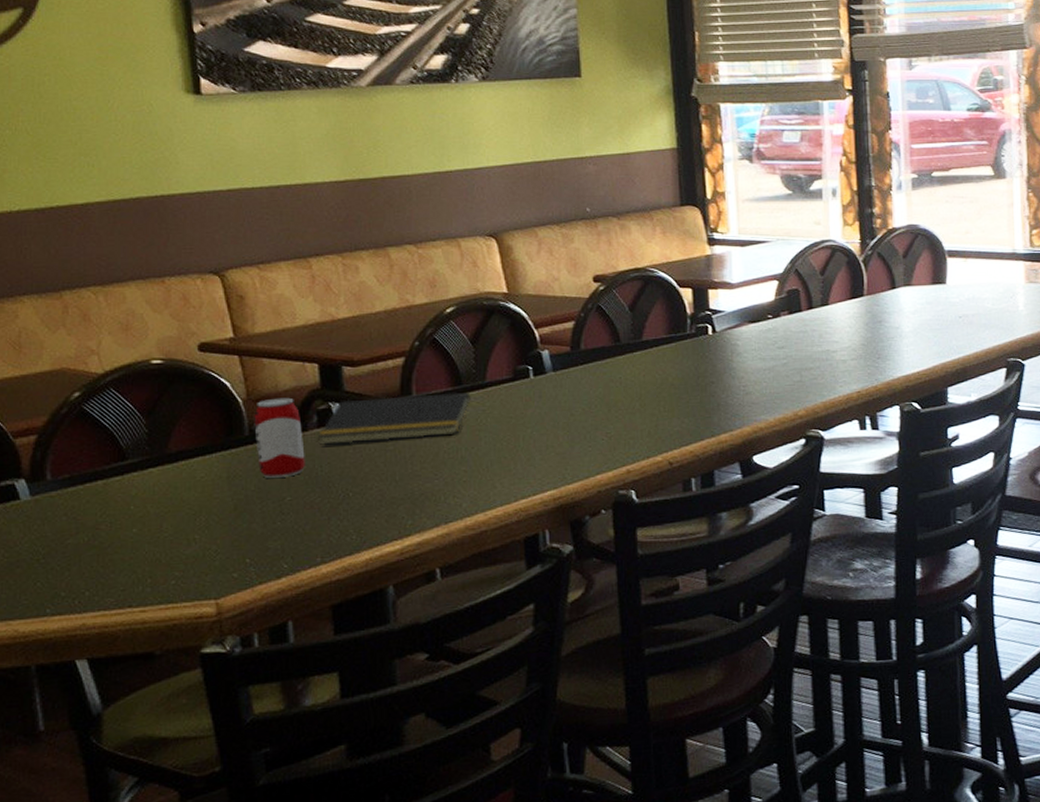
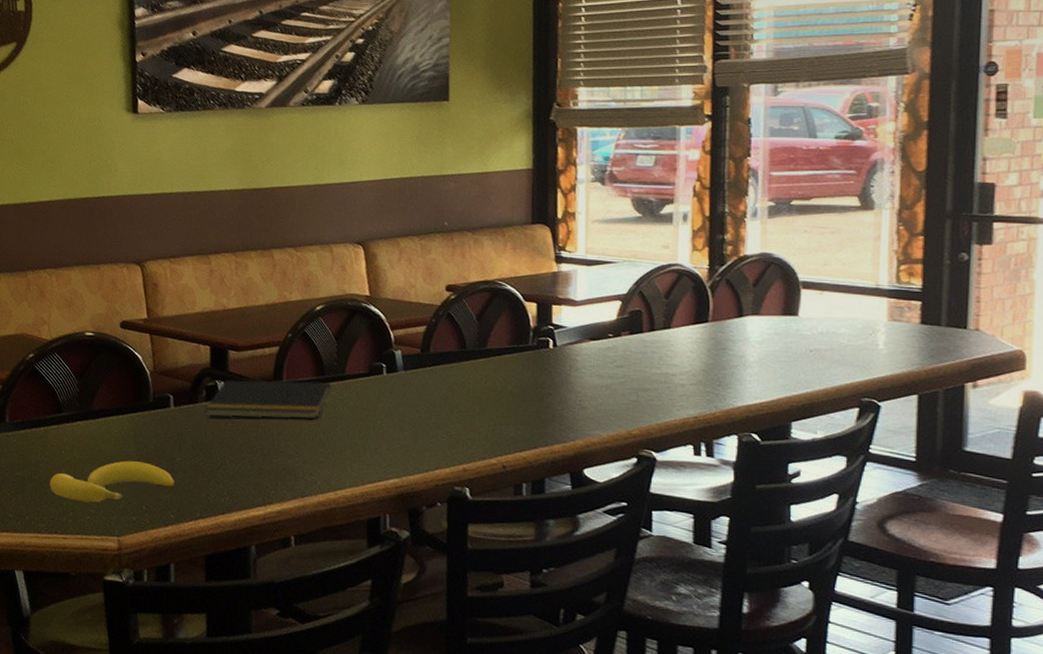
banana: none [116,507,286,564] -> present [49,461,175,503]
beverage can: present [254,397,305,478] -> none [157,372,194,441]

